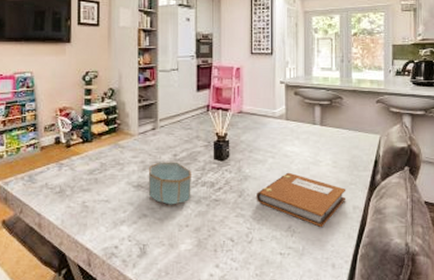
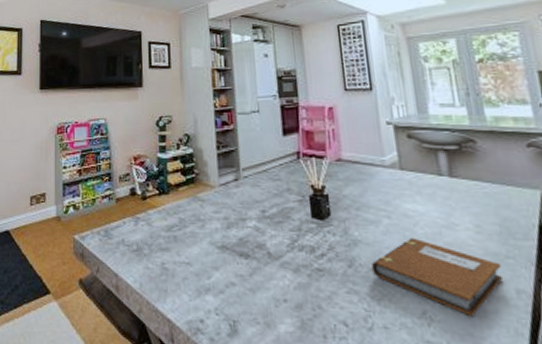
bowl: present [148,161,191,205] -> none [233,219,288,273]

